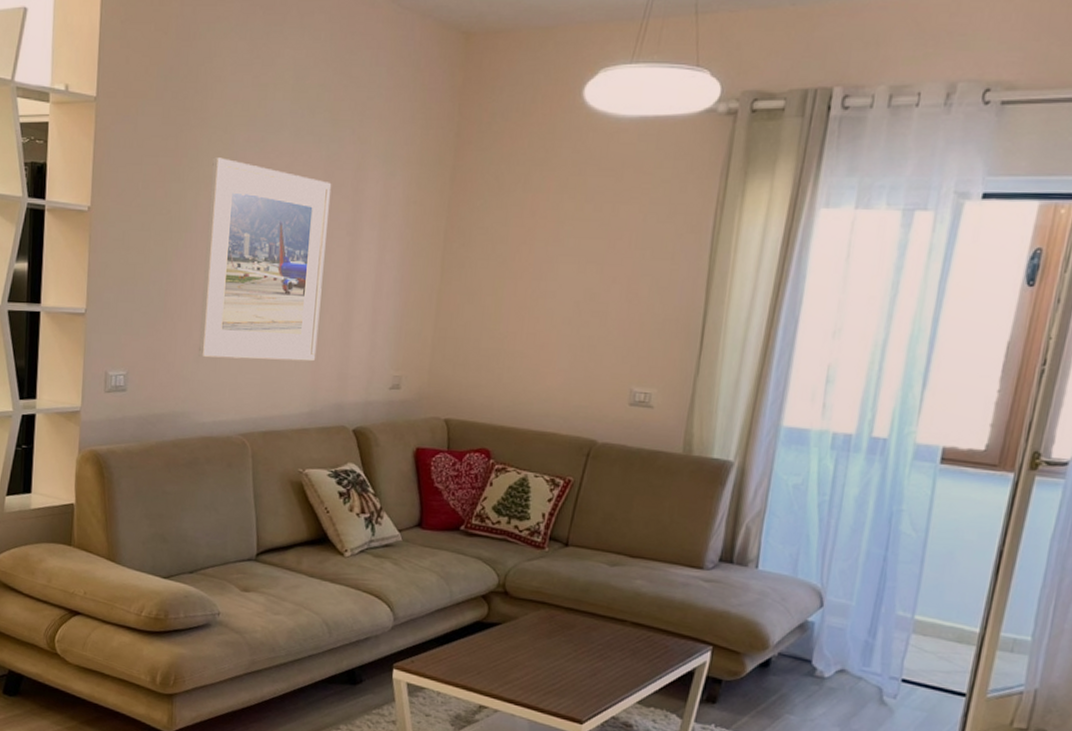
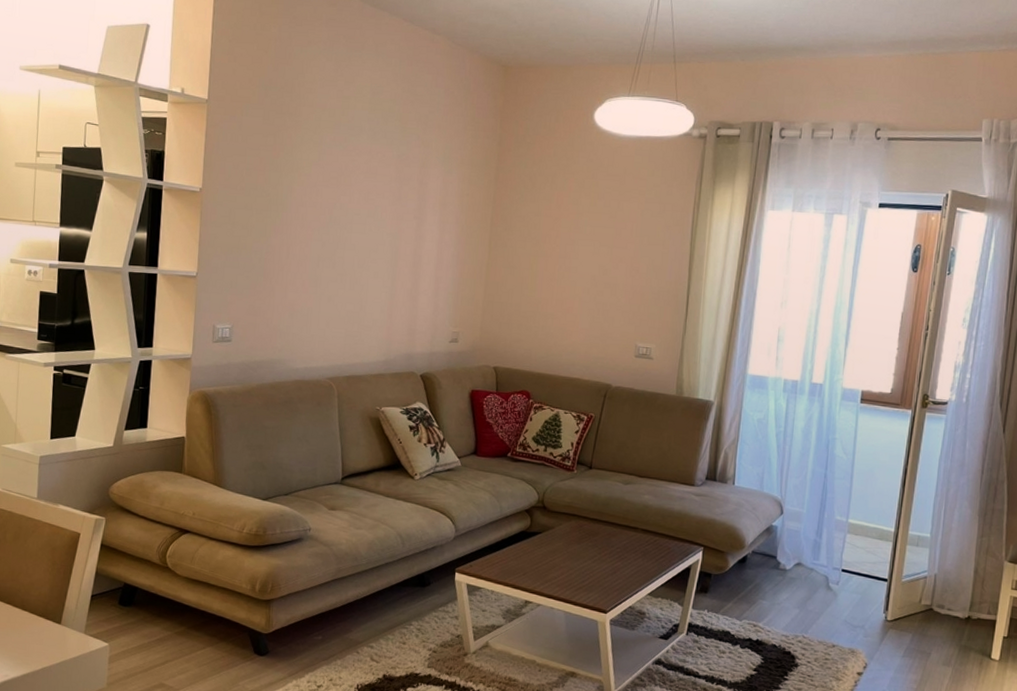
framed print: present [197,157,332,362] -> none [292,153,402,320]

